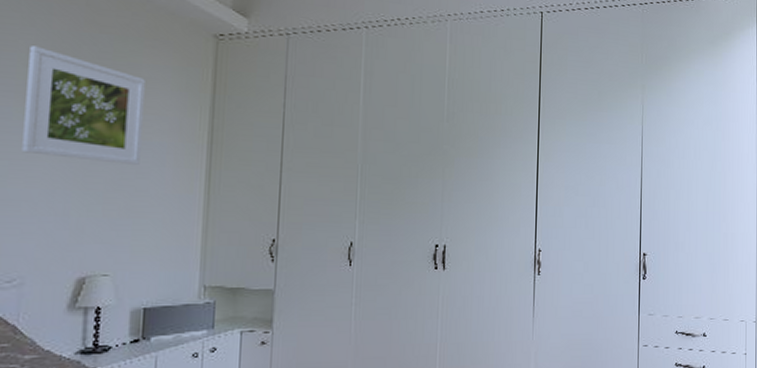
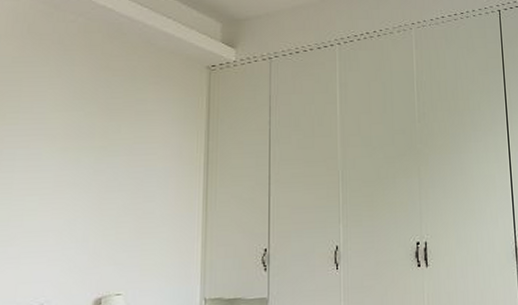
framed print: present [22,46,145,165] -> none [50,94,150,190]

